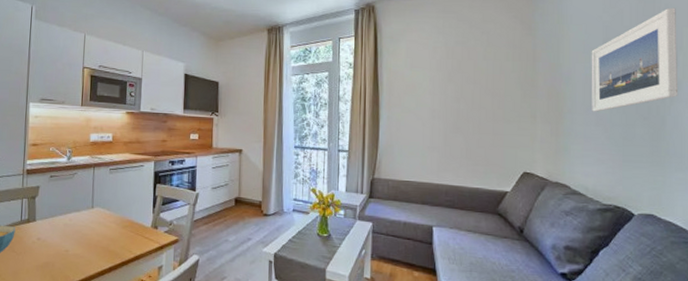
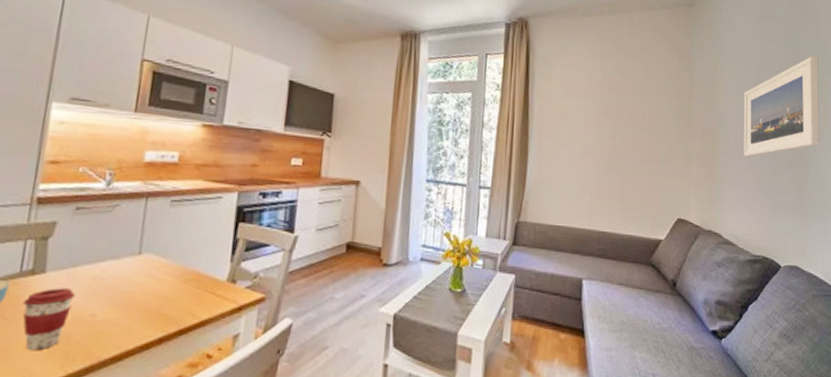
coffee cup: none [24,231,55,274] -> present [22,288,76,351]

